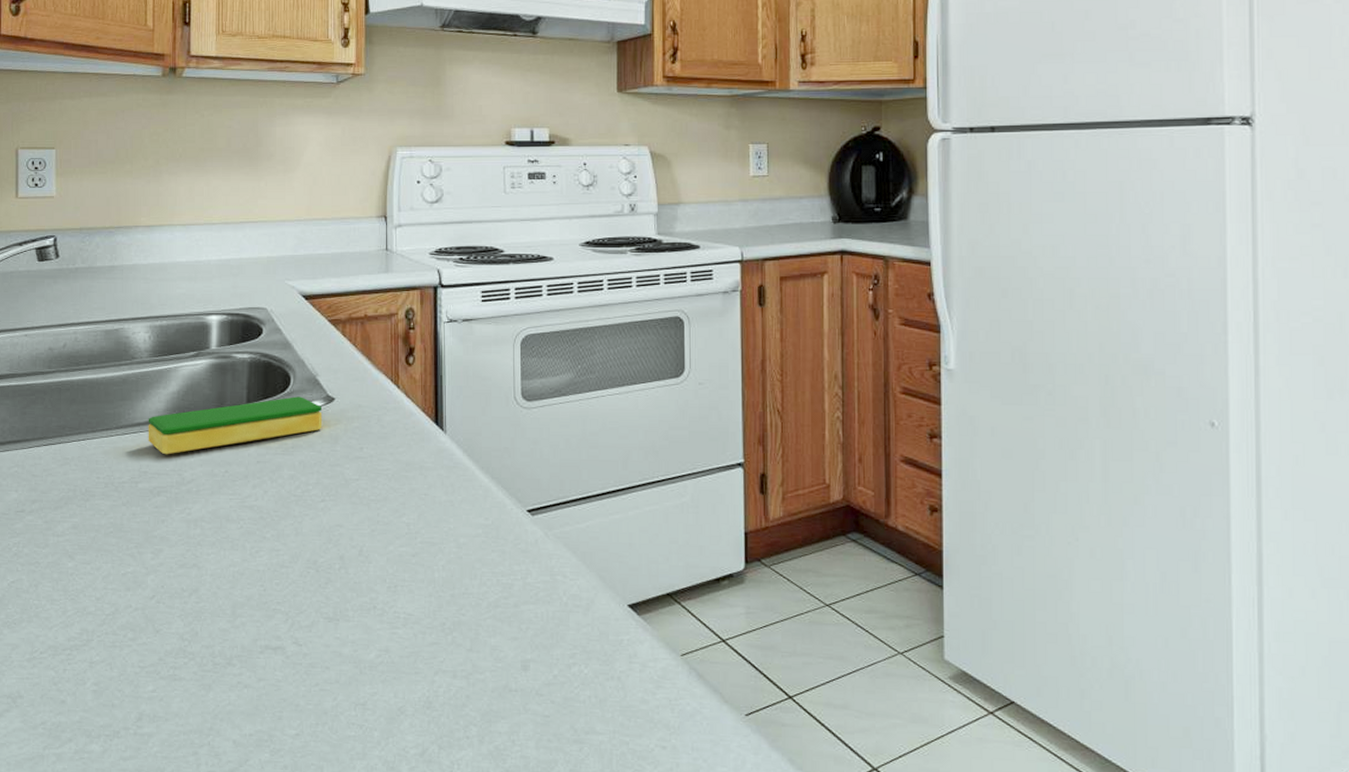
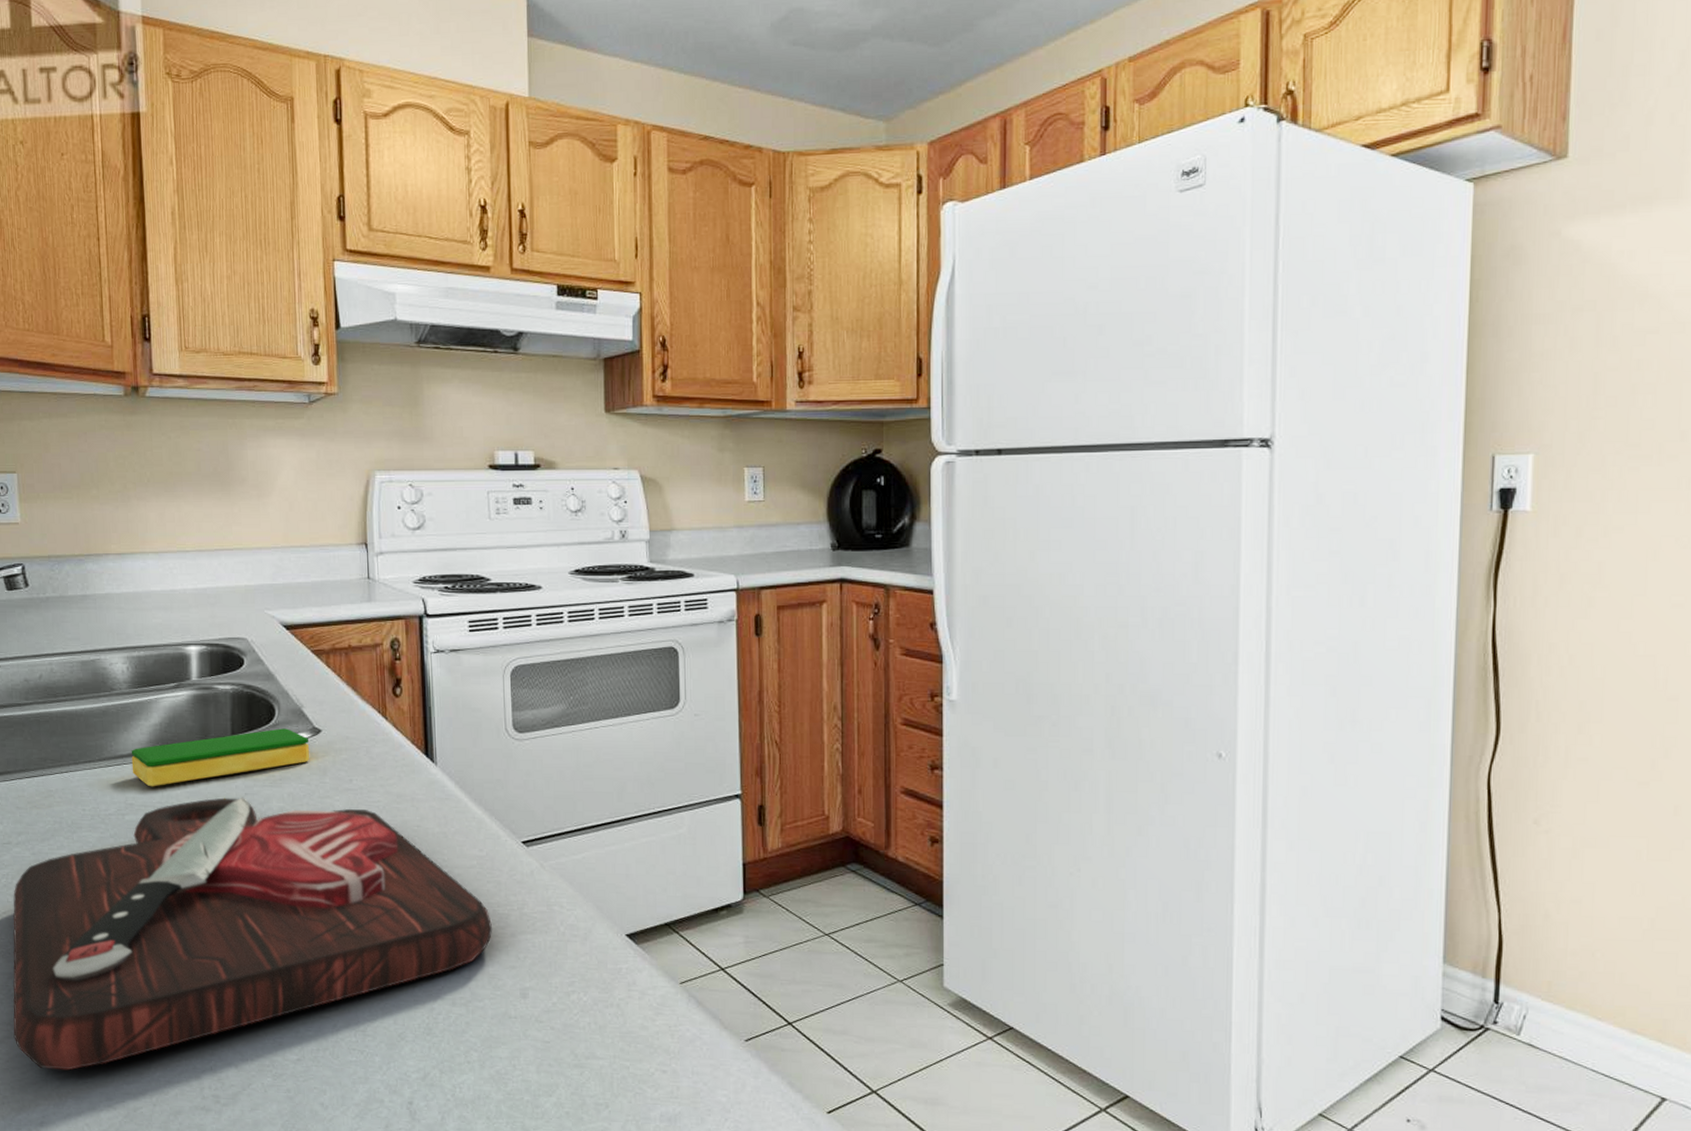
cutting board: none [13,465,496,746] -> present [13,797,493,1071]

